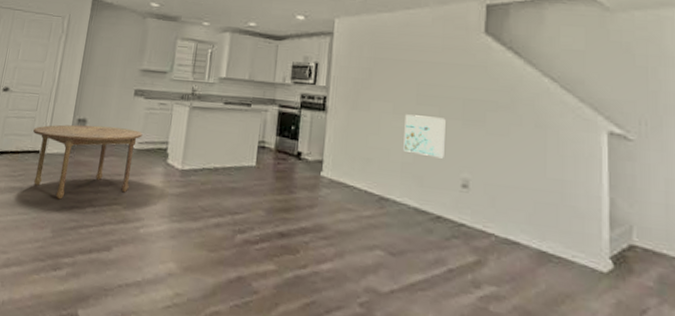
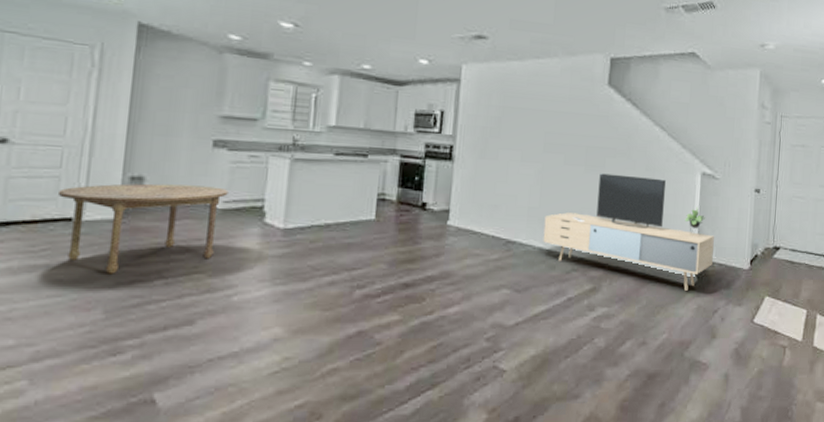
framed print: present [403,114,446,159] -> none [530,162,570,202]
media console: none [418,128,634,279] -> present [543,173,714,291]

